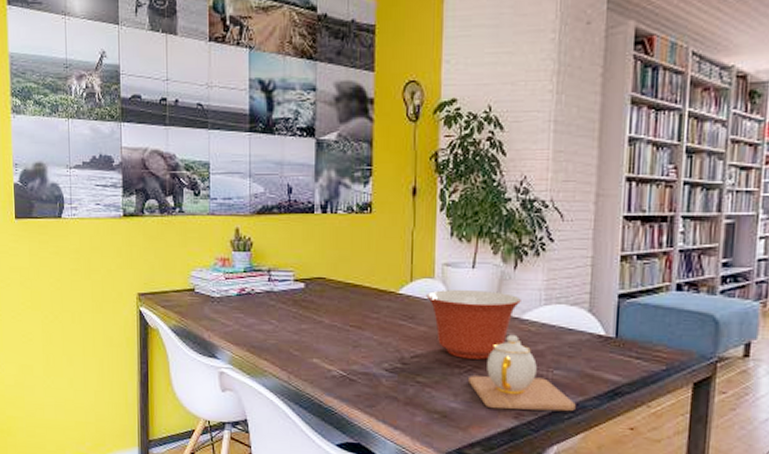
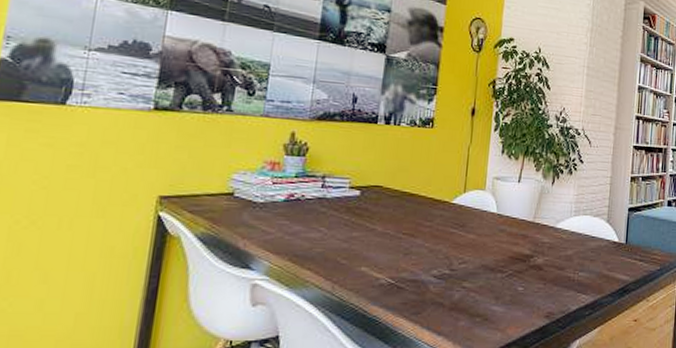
mixing bowl: present [426,289,521,360] -> none [477,200,556,264]
teapot: present [469,334,576,412] -> none [509,241,595,310]

